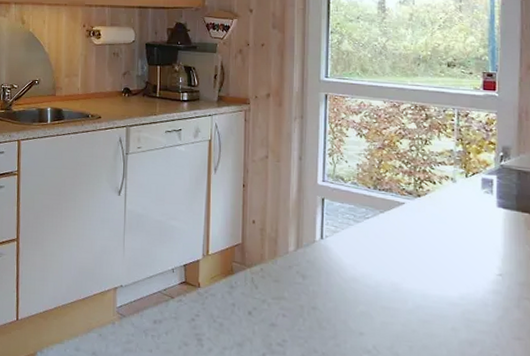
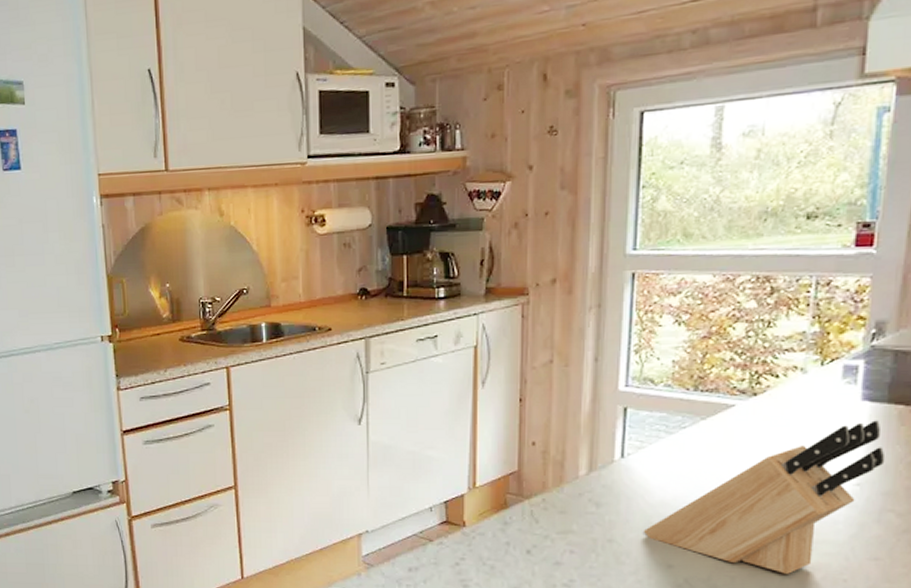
knife block: none [339,224,519,347] -> present [643,420,886,574]

